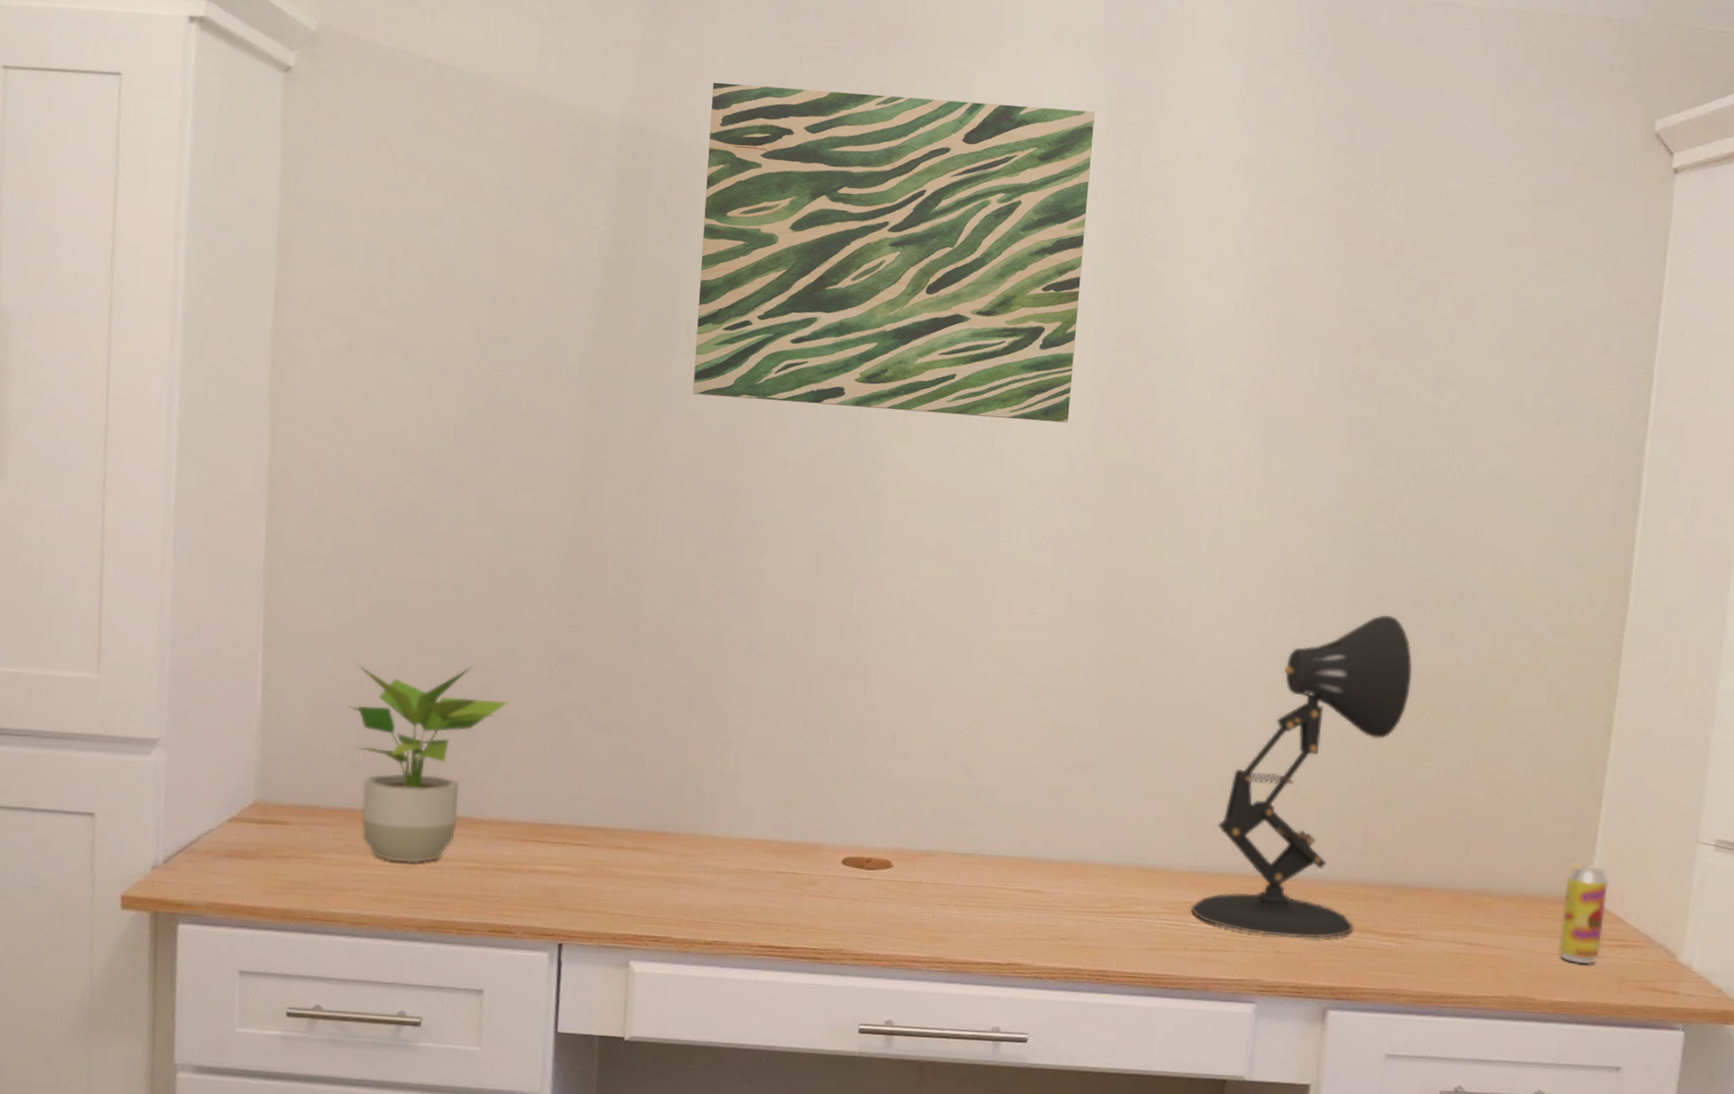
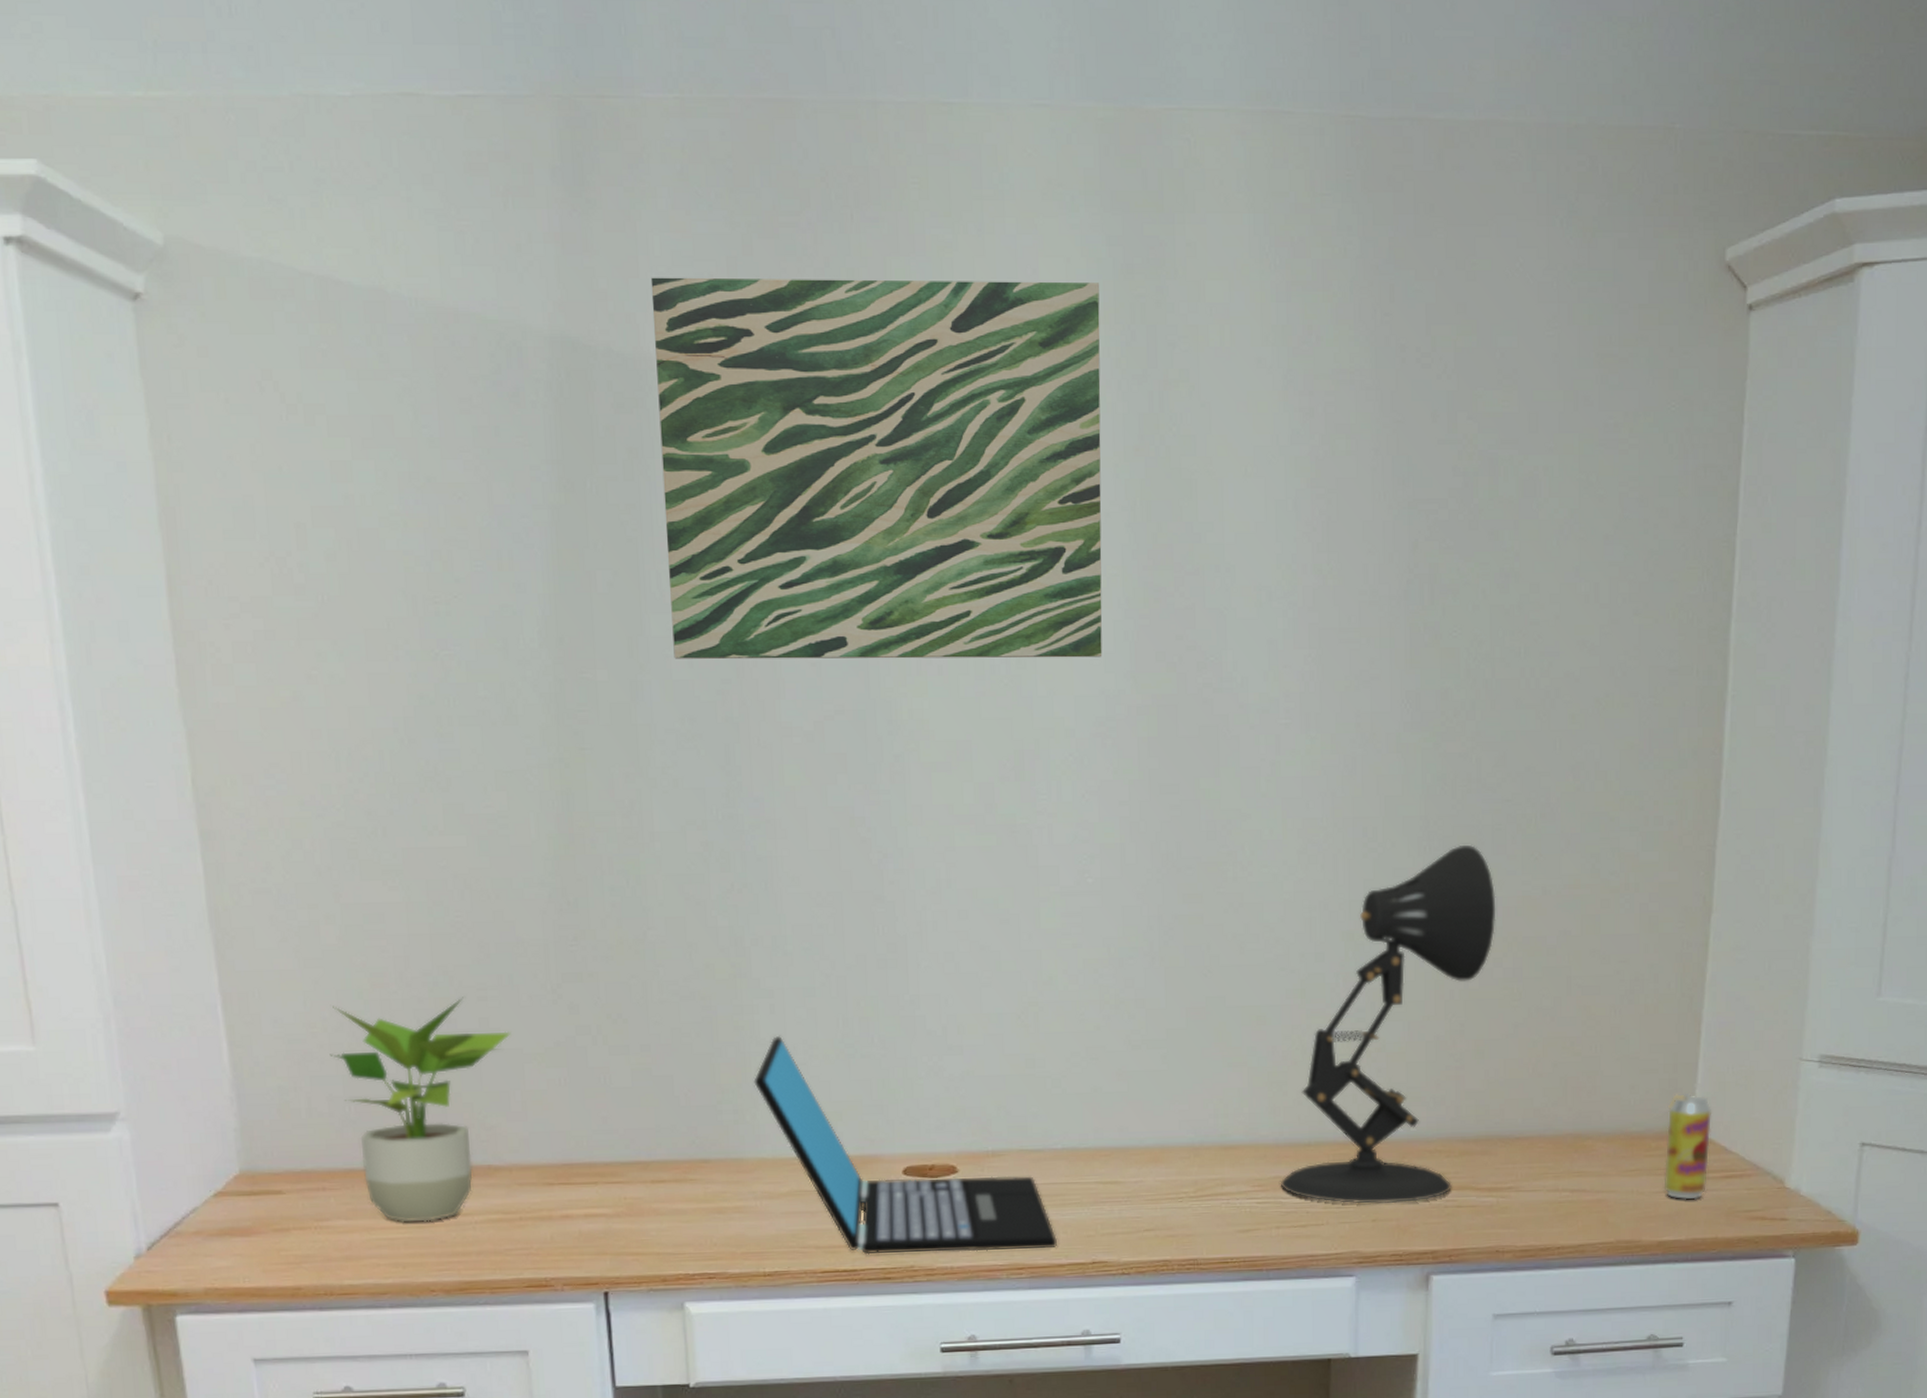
laptop: none [716,727,978,947] -> present [753,1035,1058,1255]

